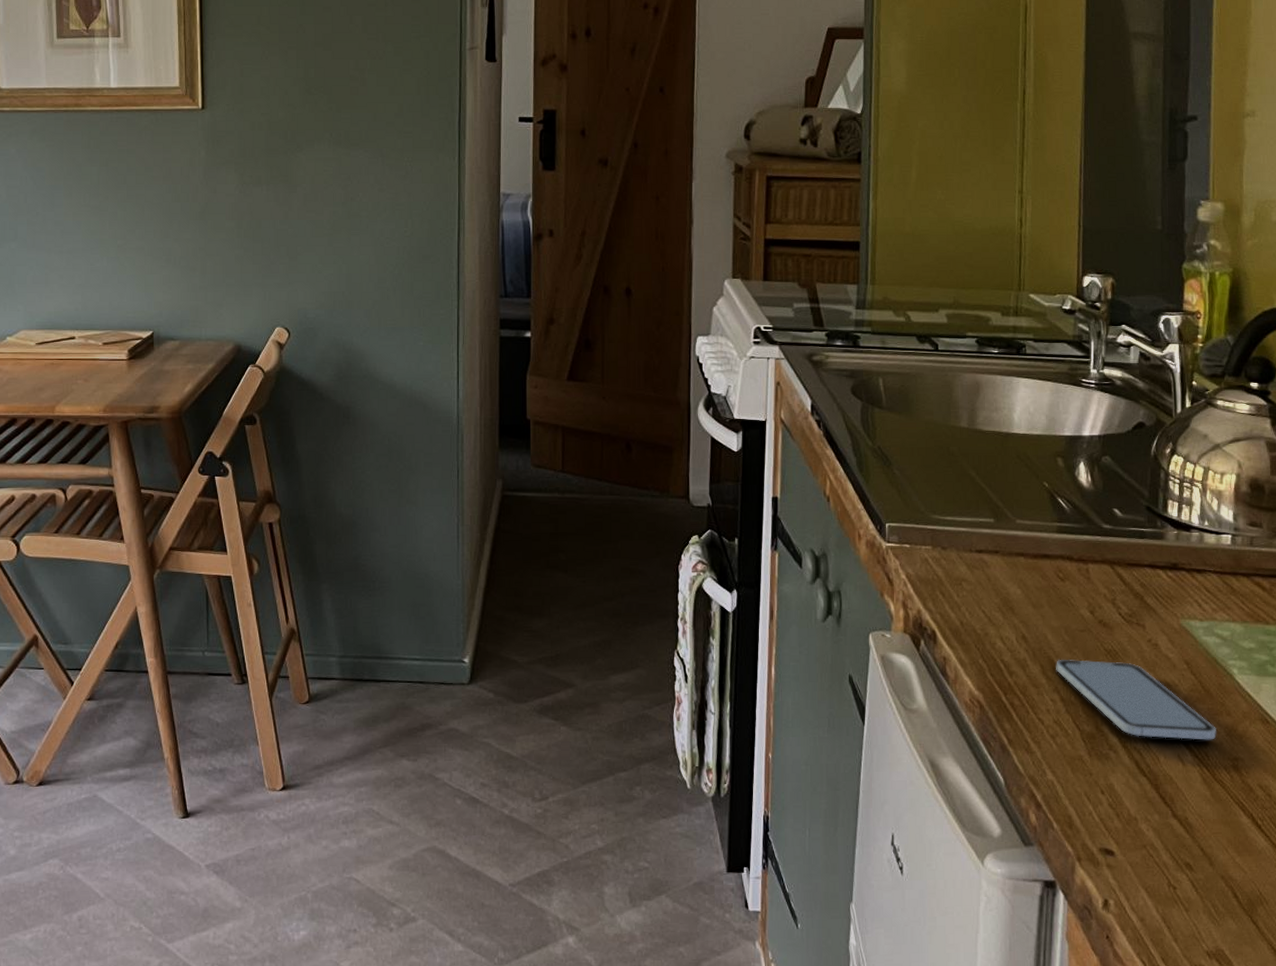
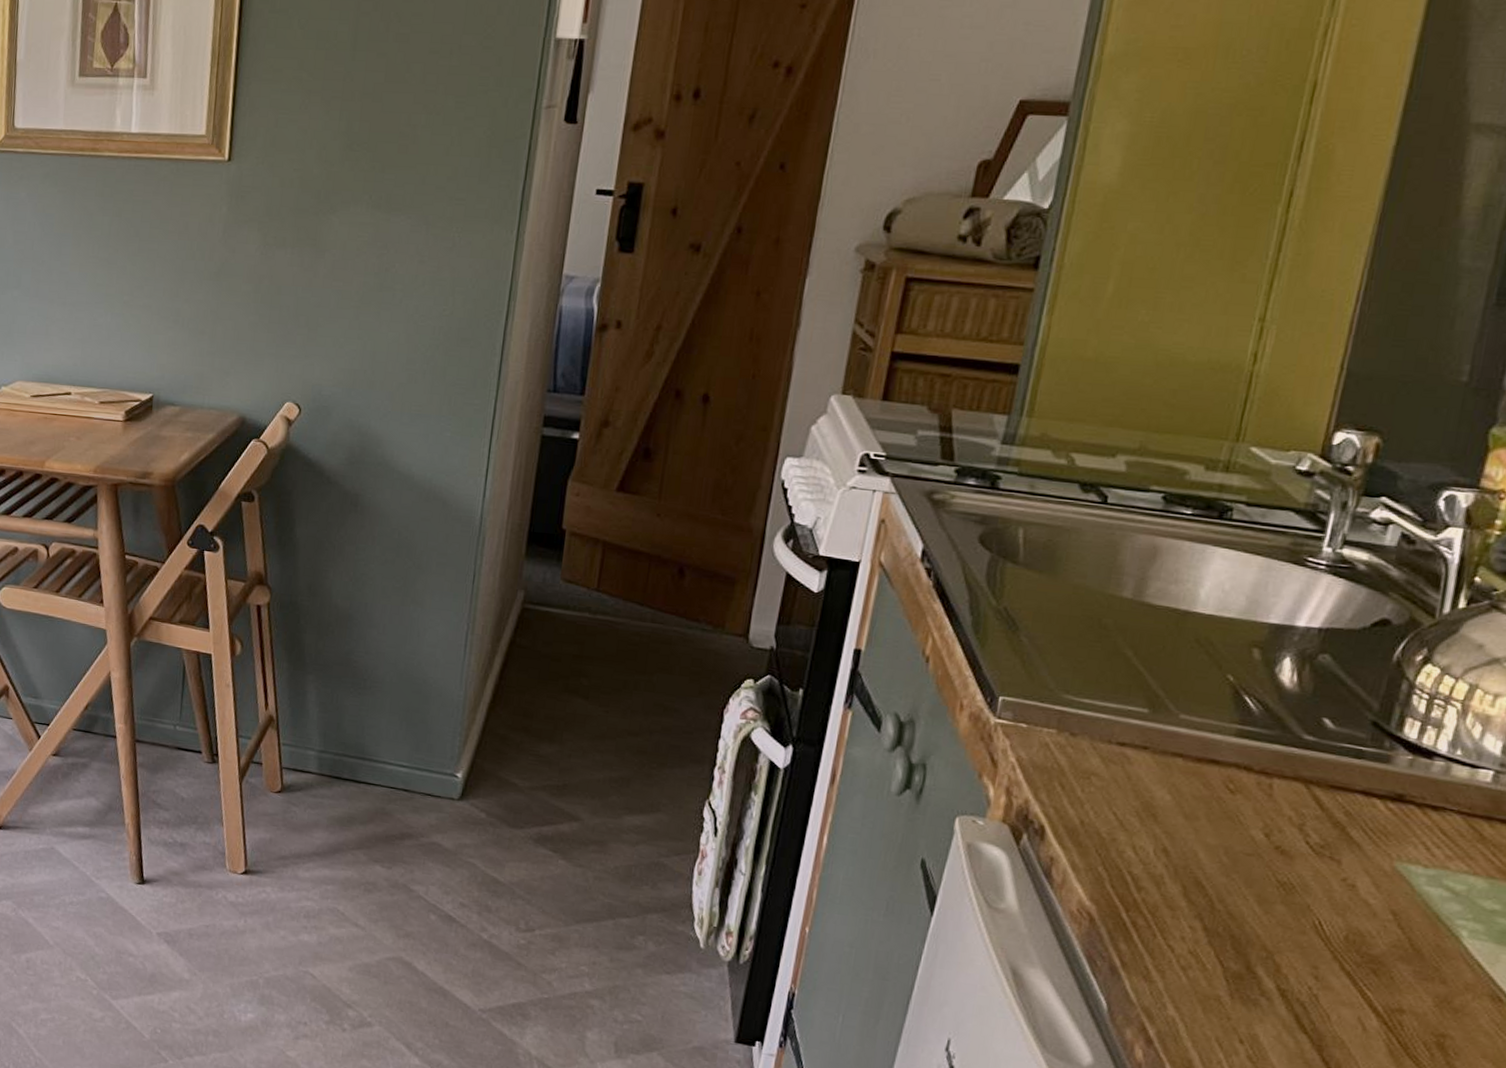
smartphone: present [1056,659,1217,740] -> none [1203,882,1421,1008]

